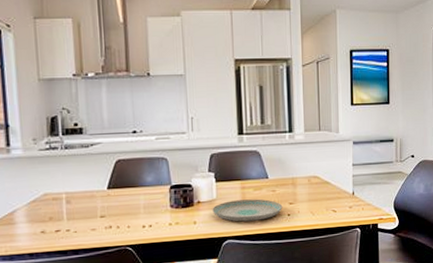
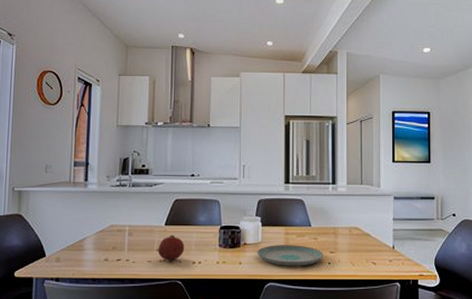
fruit: none [102,199,133,227] -> present [158,235,185,261]

